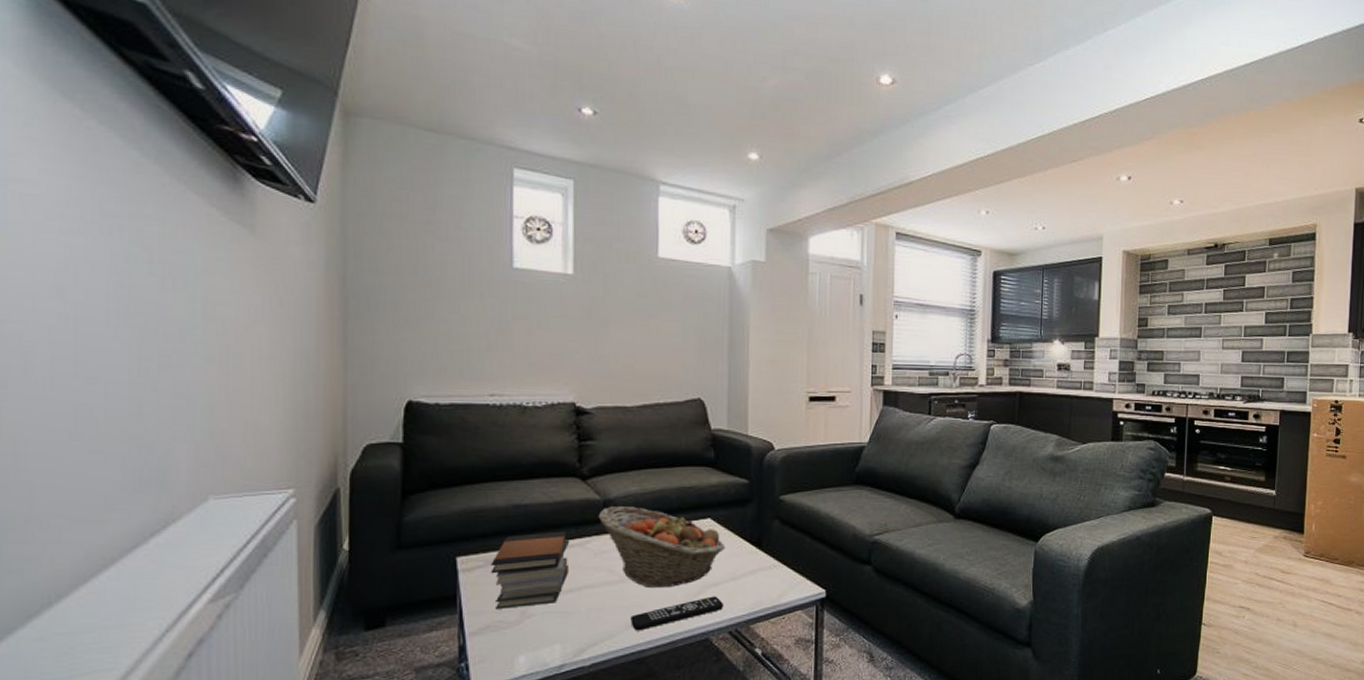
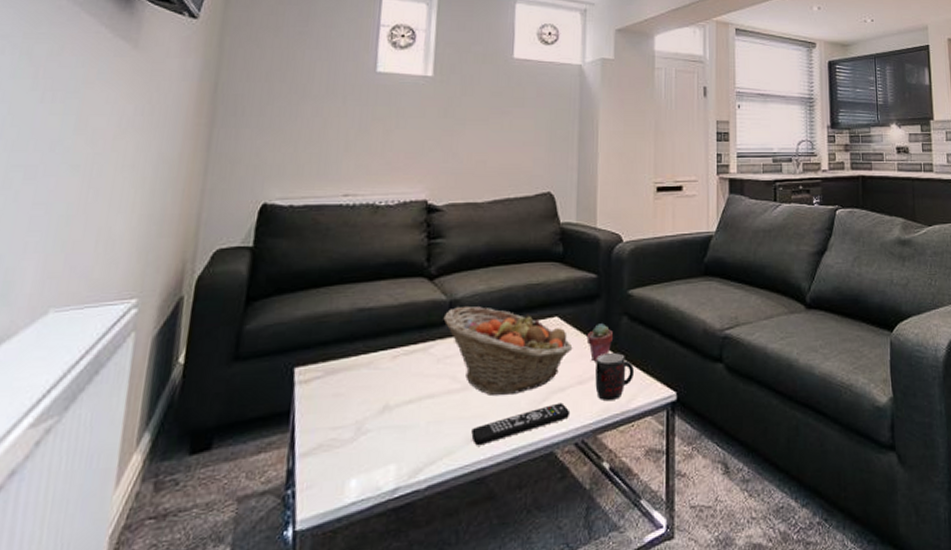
book stack: present [490,531,570,609] -> none [328,335,413,425]
potted succulent: none [739,526,765,561] -> present [586,323,613,362]
mug: none [748,552,786,596] -> present [595,352,635,402]

